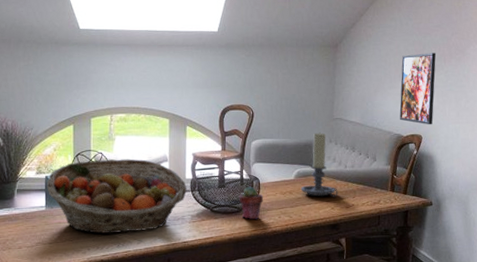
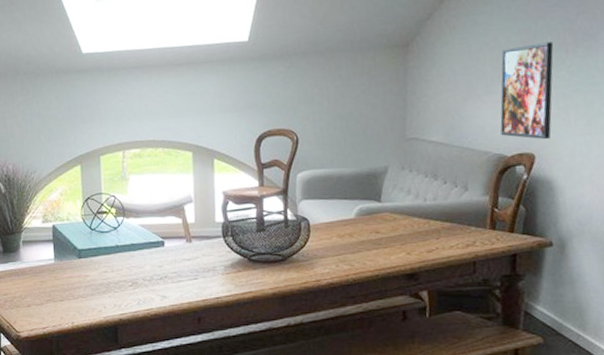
fruit basket: present [46,159,187,234] -> none [54,201,217,289]
potted succulent: present [239,186,264,219] -> none [283,228,316,269]
candle holder: present [300,133,338,198] -> none [363,158,416,240]

